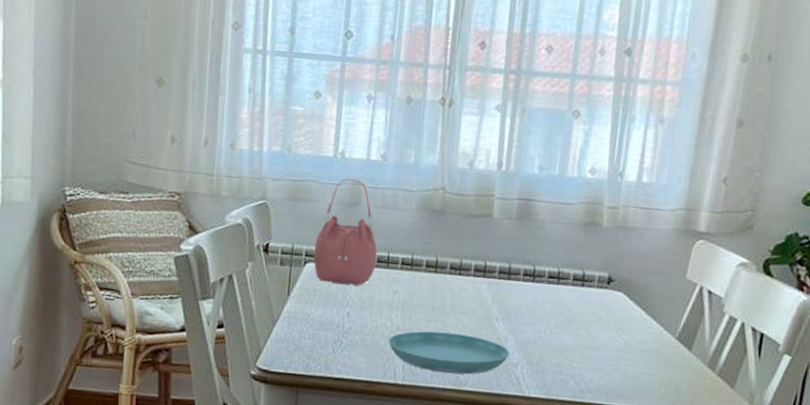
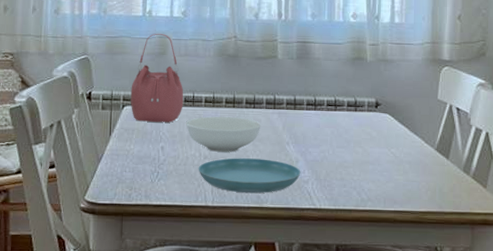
bowl: none [377,281,467,325] -> present [186,116,261,152]

